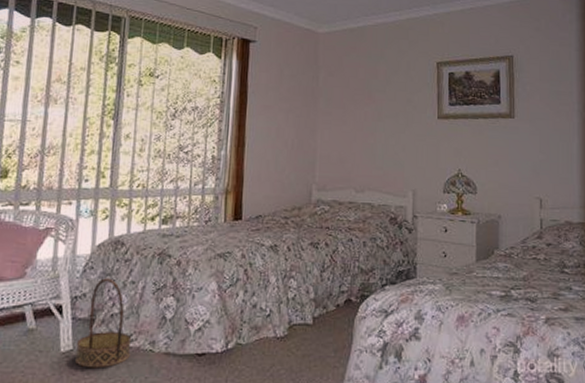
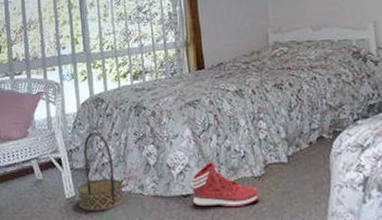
sneaker: none [208,320,280,369] -> present [192,162,260,208]

